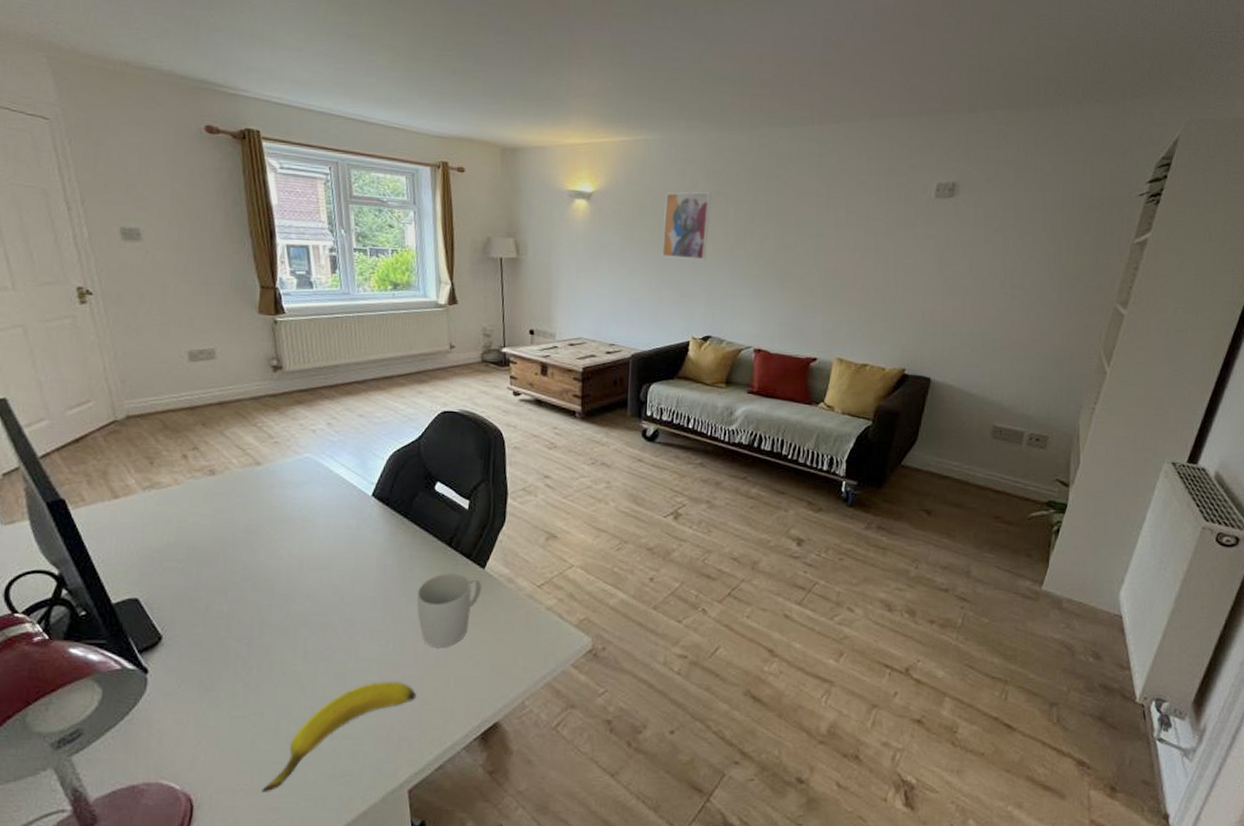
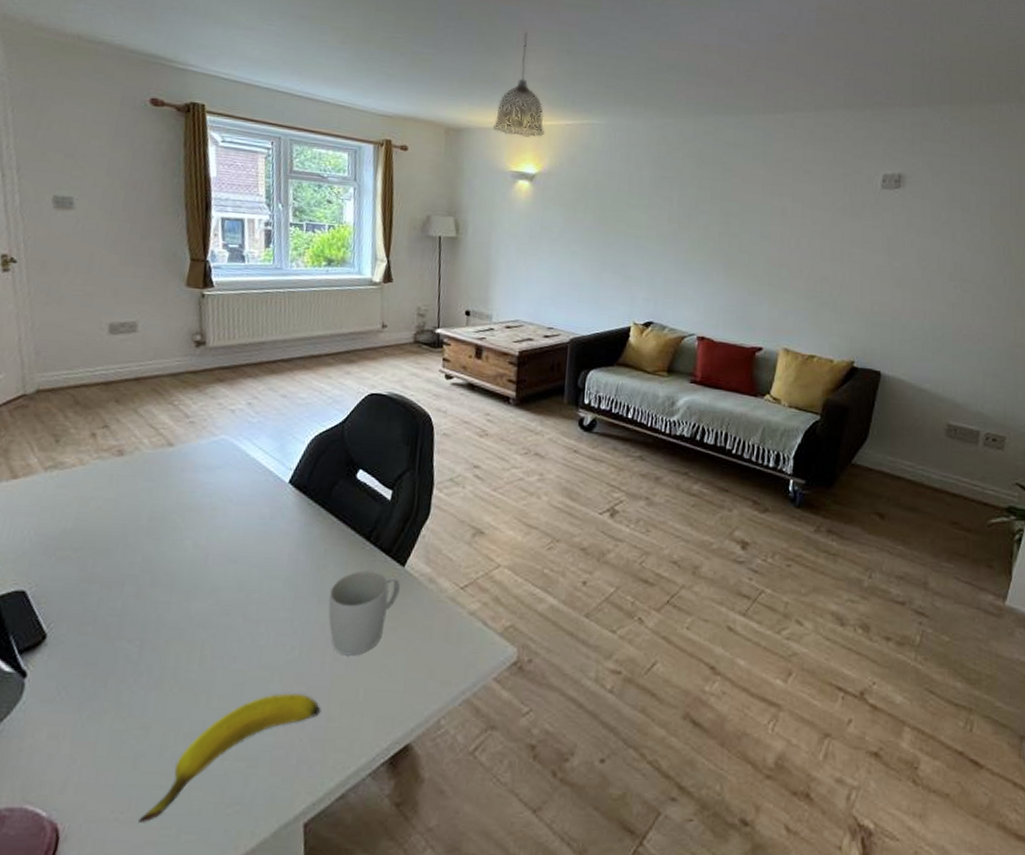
pendant lamp: none [548,45,600,155] -> present [493,32,545,137]
wall art: present [661,191,712,260] -> none [603,175,656,244]

